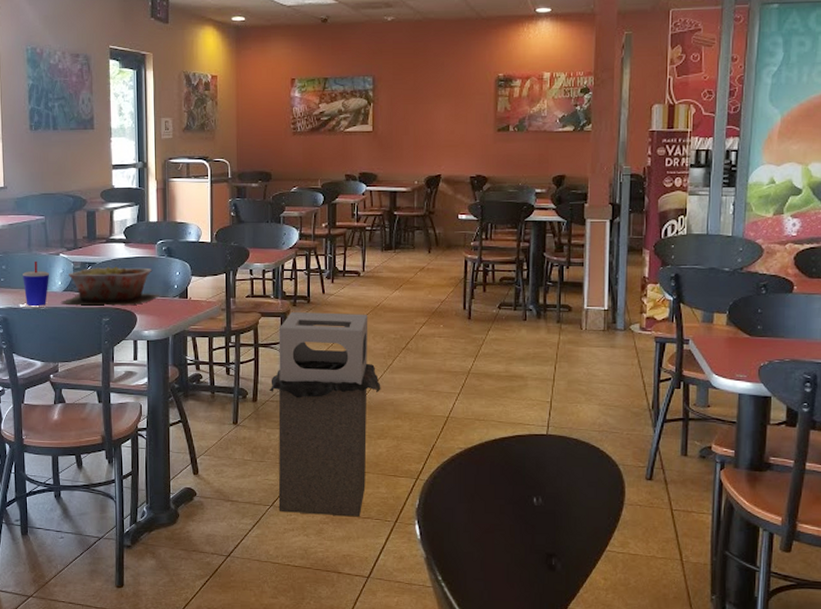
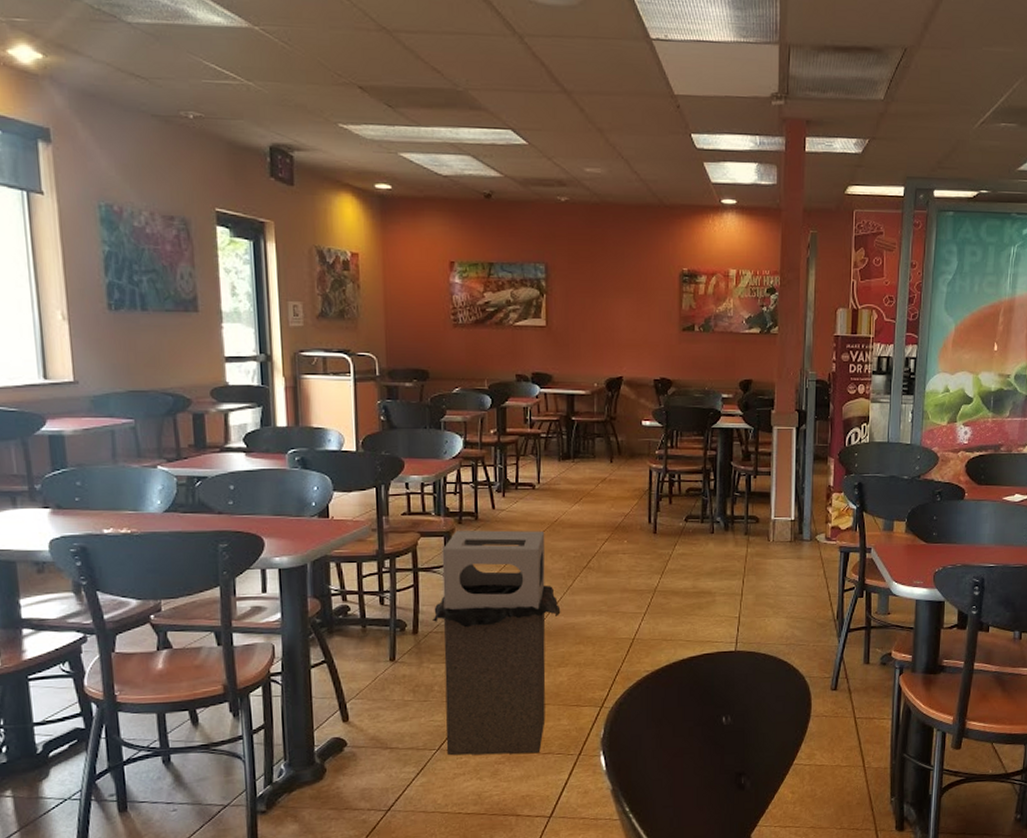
beverage cup: present [23,261,50,306] -> none [106,475,145,531]
takeout container: present [60,266,159,306] -> none [160,481,292,530]

